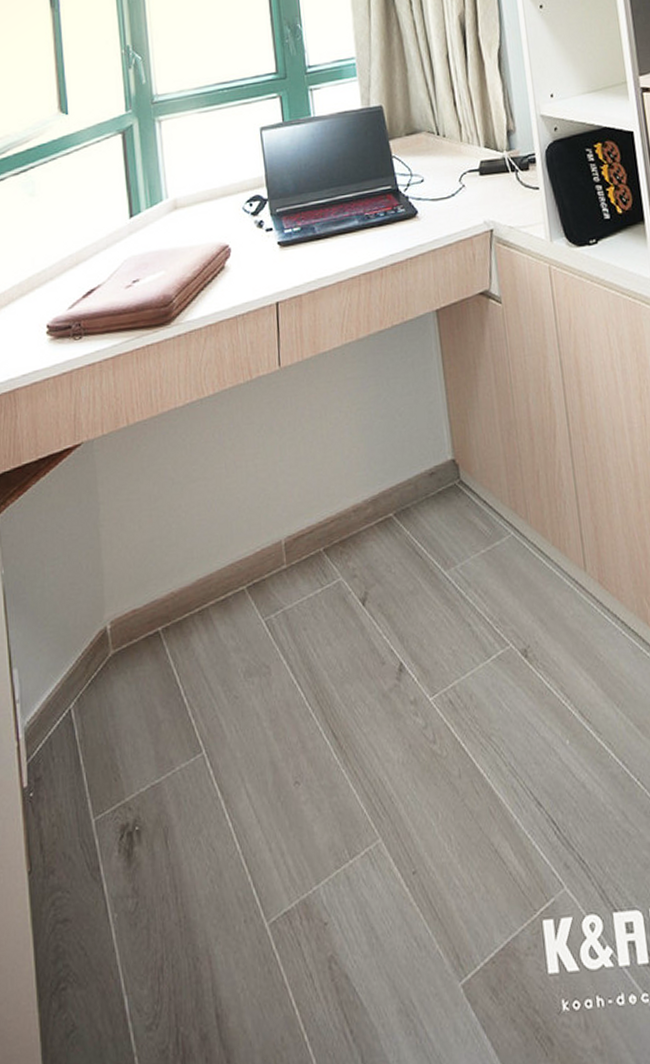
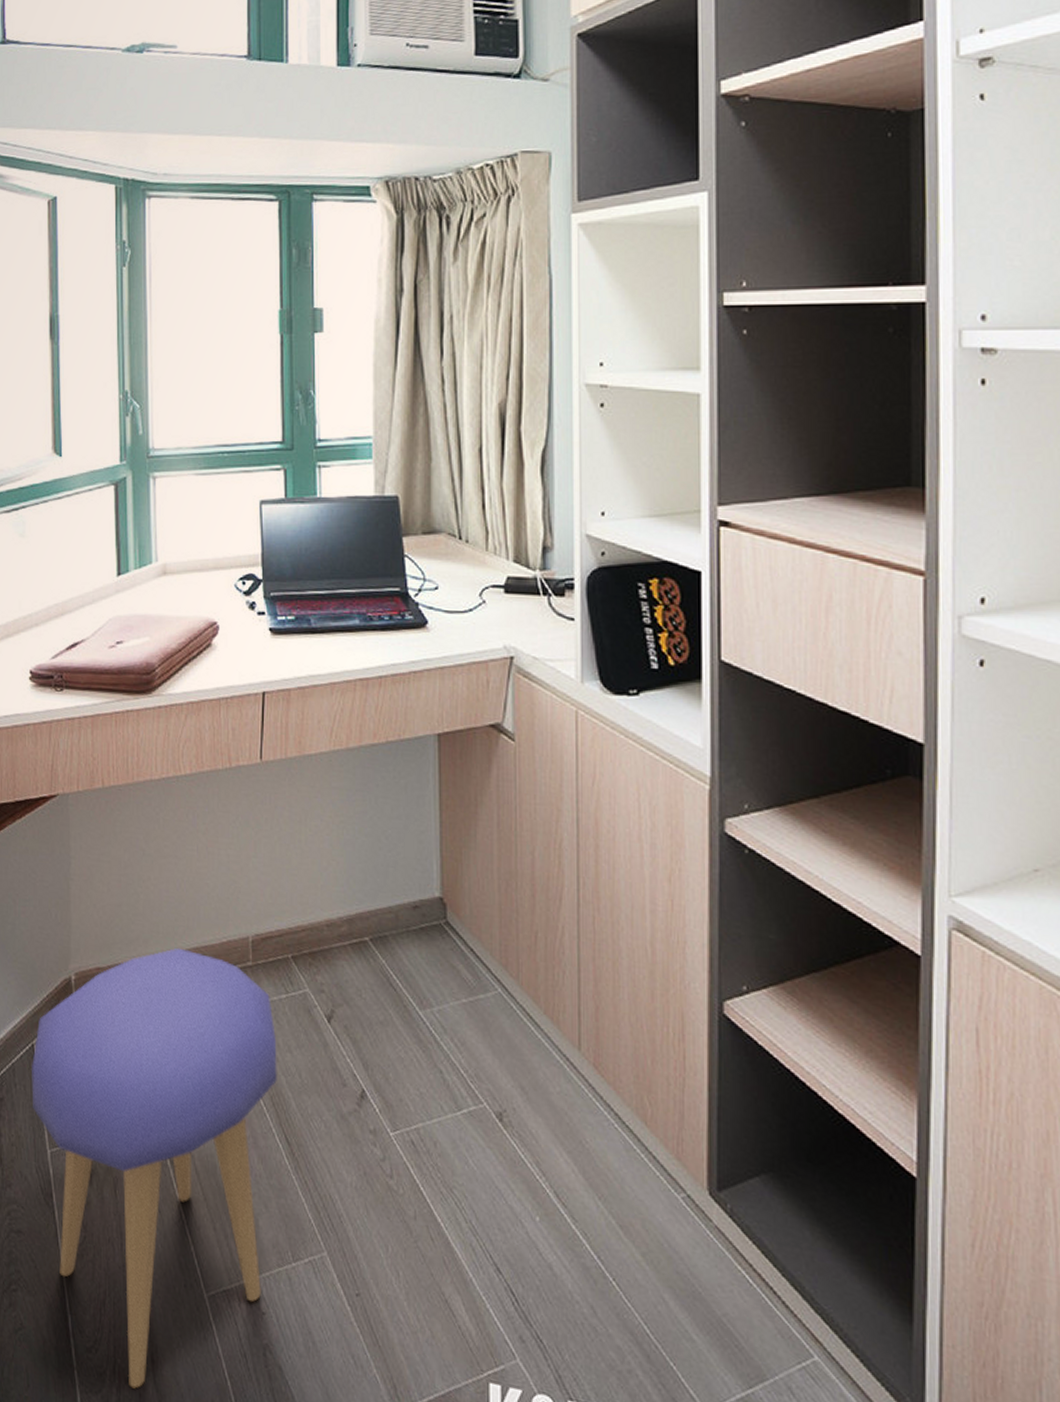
stool: none [70,568,322,1055] -> present [32,947,277,1389]

